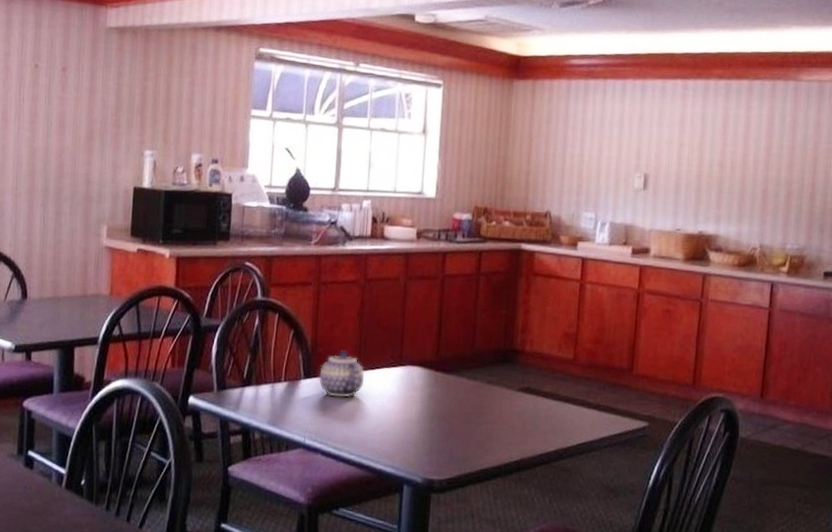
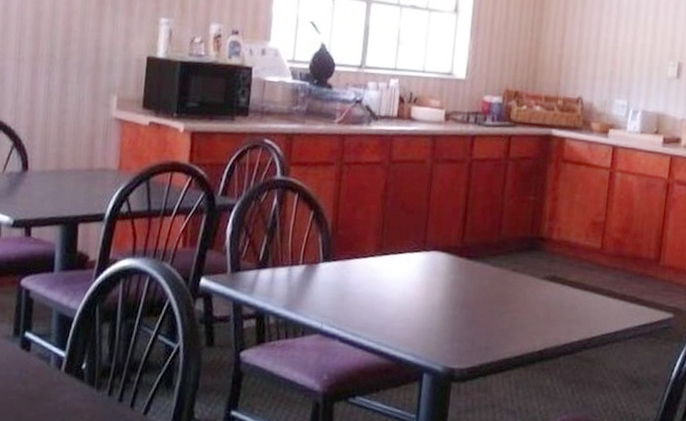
teapot: present [319,349,365,398] -> none [339,233,387,283]

